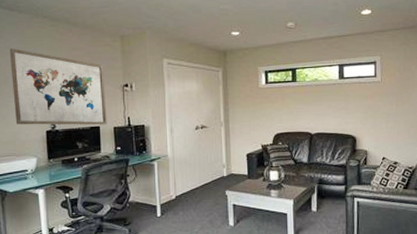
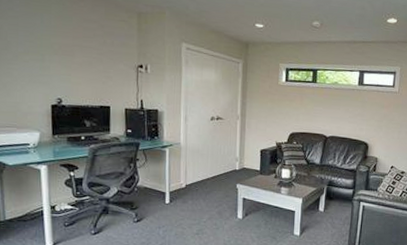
wall art: present [9,48,107,125] -> none [12,10,119,106]

